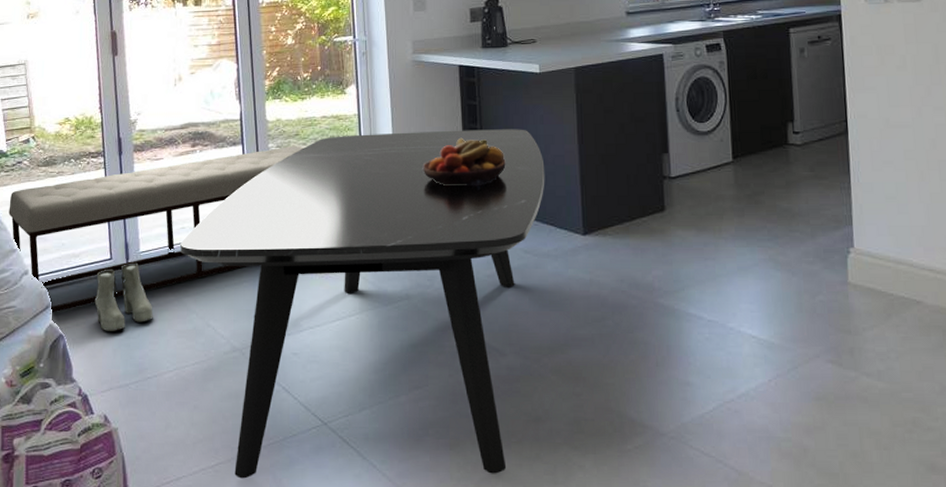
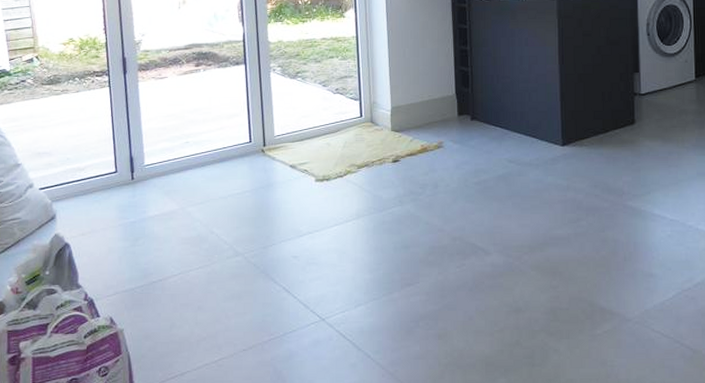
bench: present [8,145,303,314] -> none [12,65,303,225]
boots: present [95,262,153,332] -> none [101,175,158,241]
dining table: present [180,129,545,479] -> none [184,50,529,372]
fruit bowl: present [422,139,506,187] -> none [416,59,493,103]

